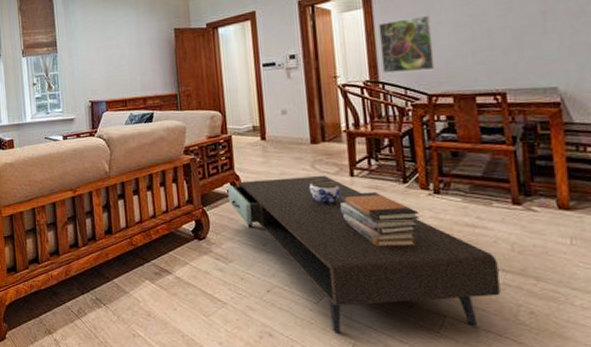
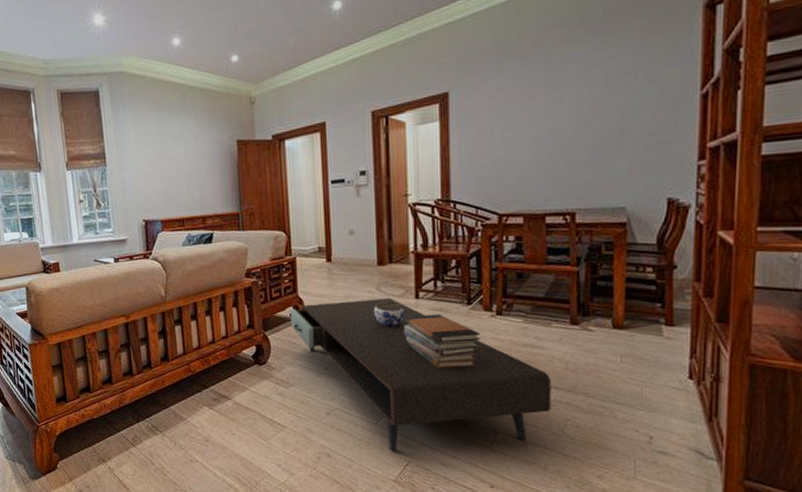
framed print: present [378,15,435,73] -> none [454,129,508,191]

